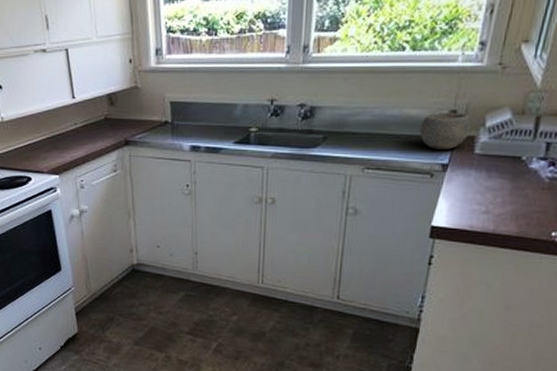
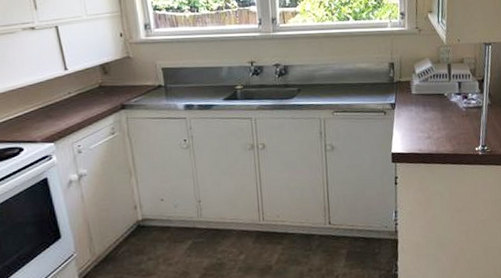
bowl: present [419,113,471,150] -> none [370,64,405,93]

